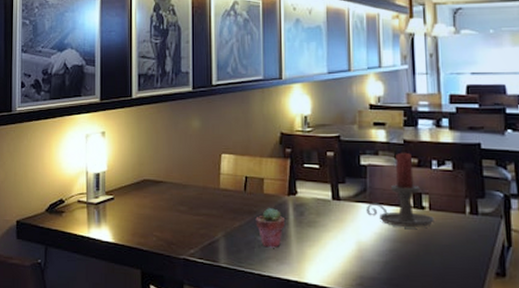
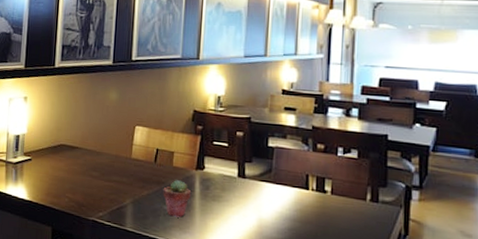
candle holder: present [366,152,434,227] -> none [269,137,335,210]

